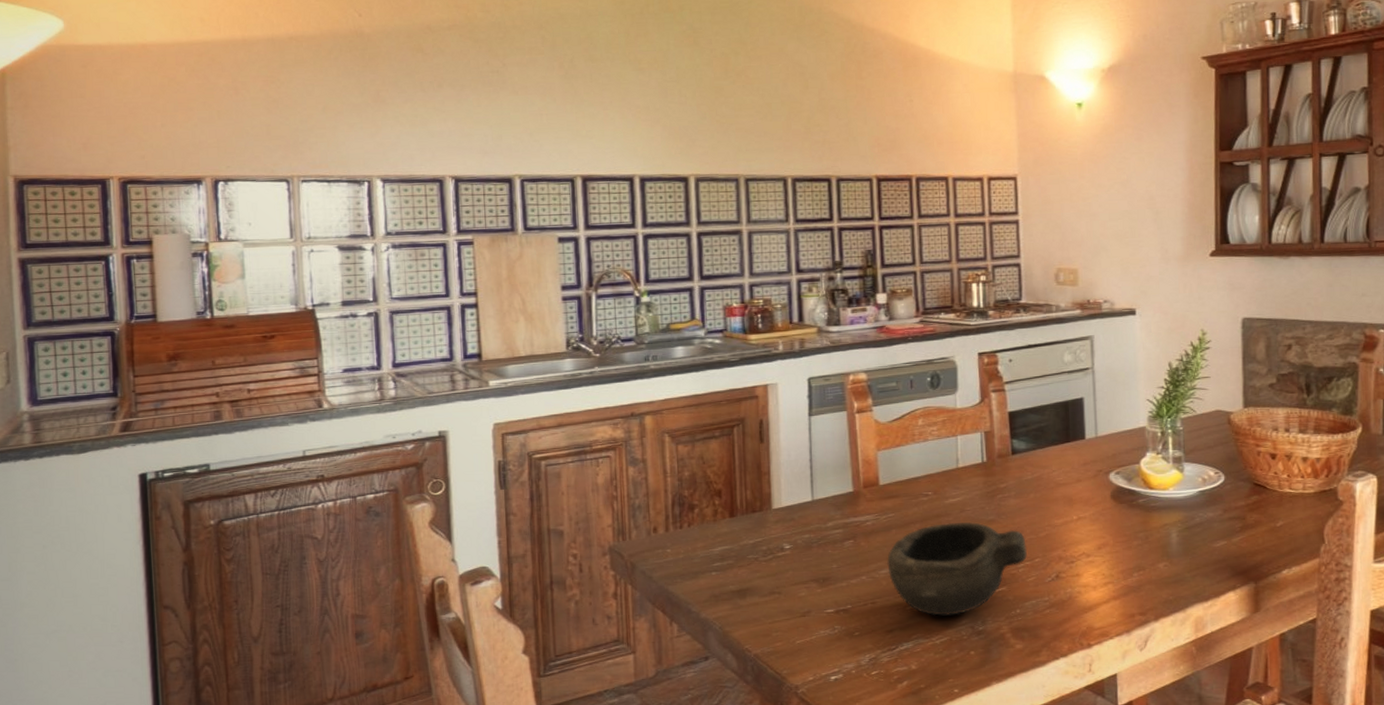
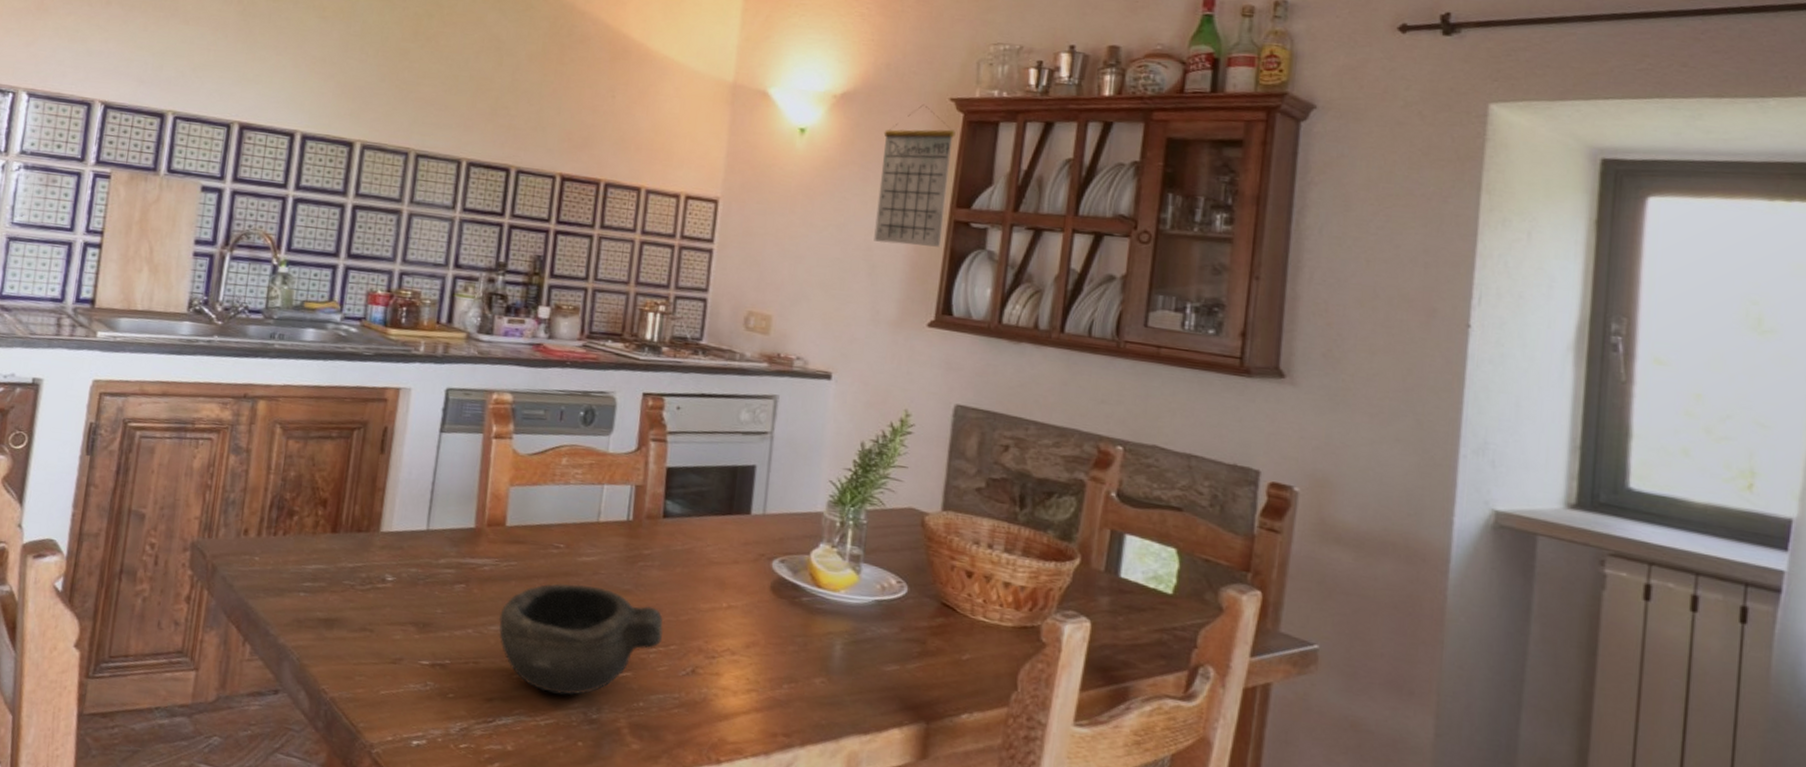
calendar: none [1149,65,1211,191] -> present [874,103,956,247]

